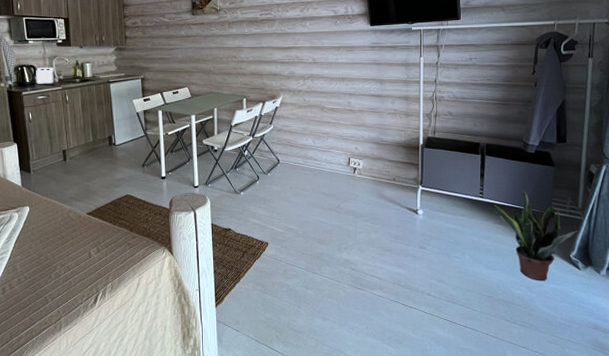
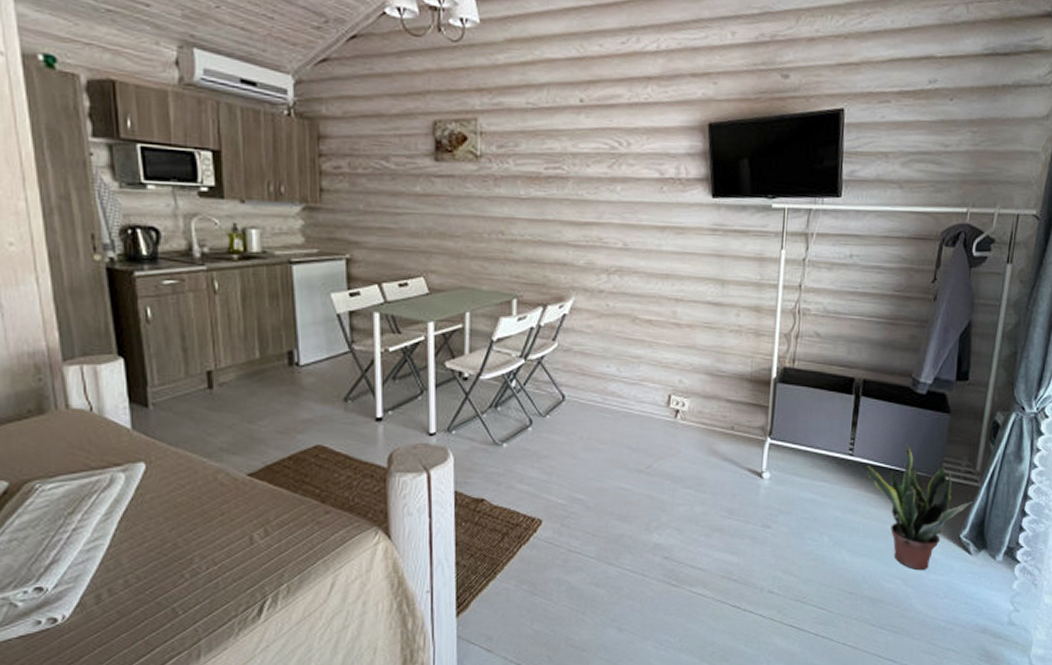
toaster: present [36,67,56,85] -> none [160,231,196,262]

